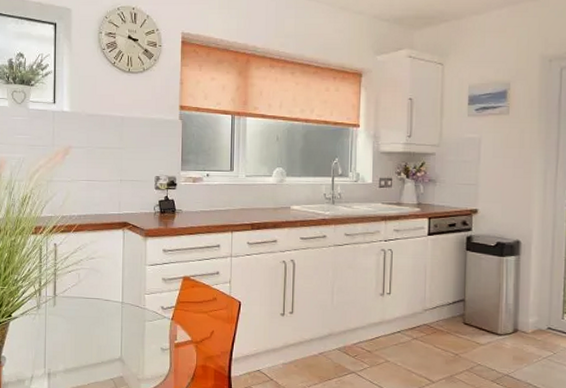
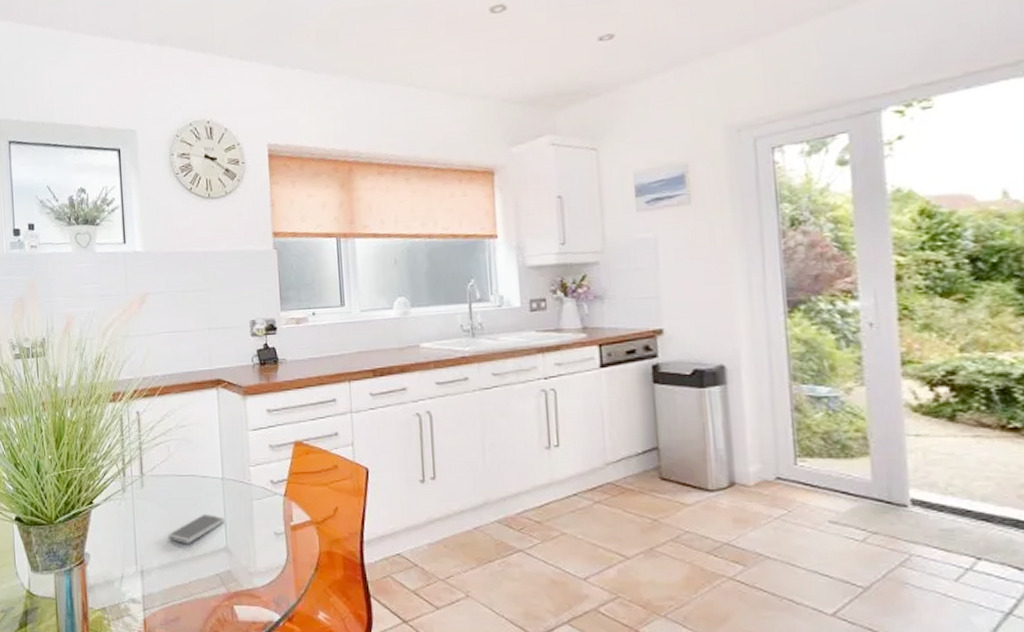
smartphone: none [72,330,121,353] -> present [167,513,225,543]

